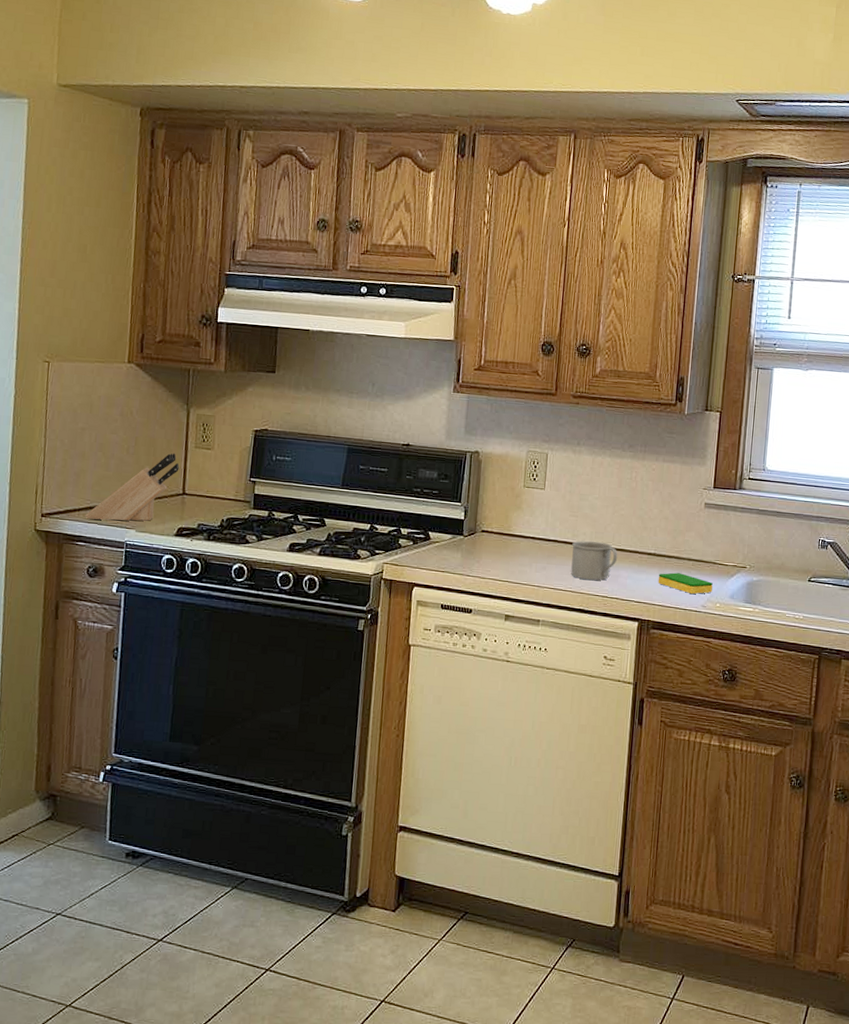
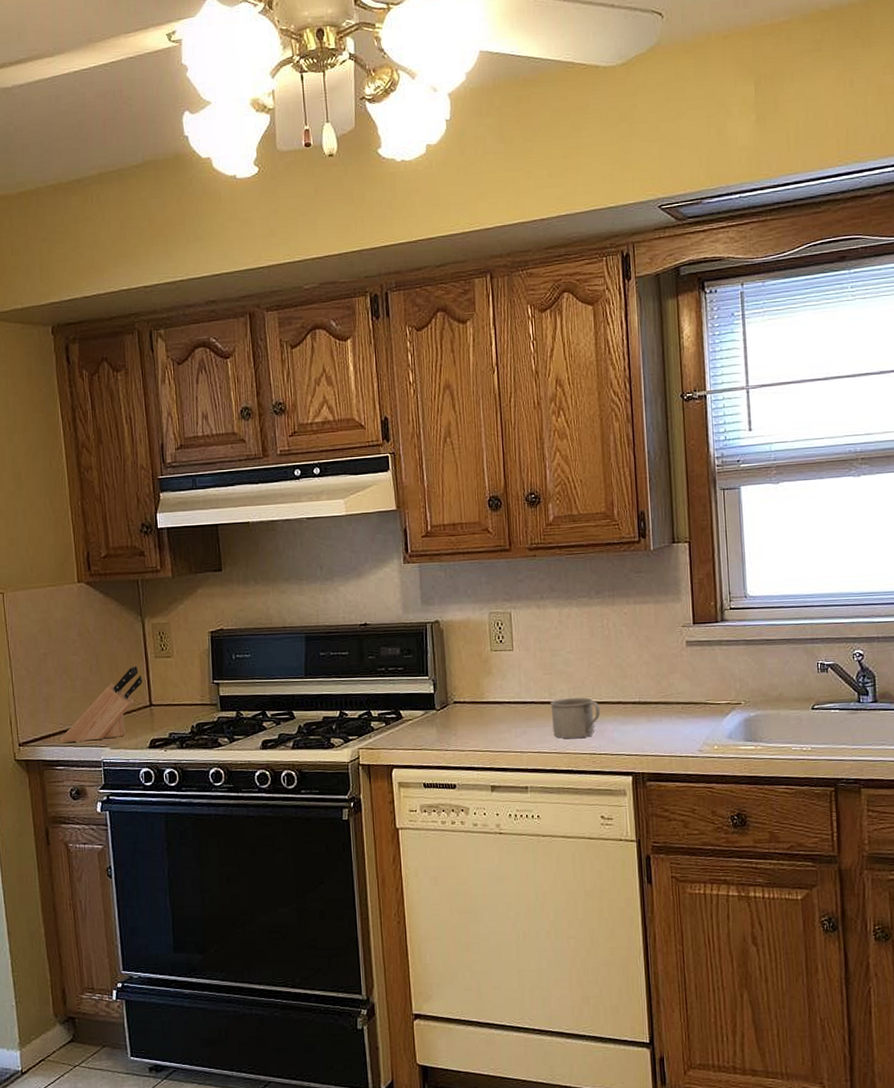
dish sponge: present [658,572,713,595] -> none [646,718,707,740]

